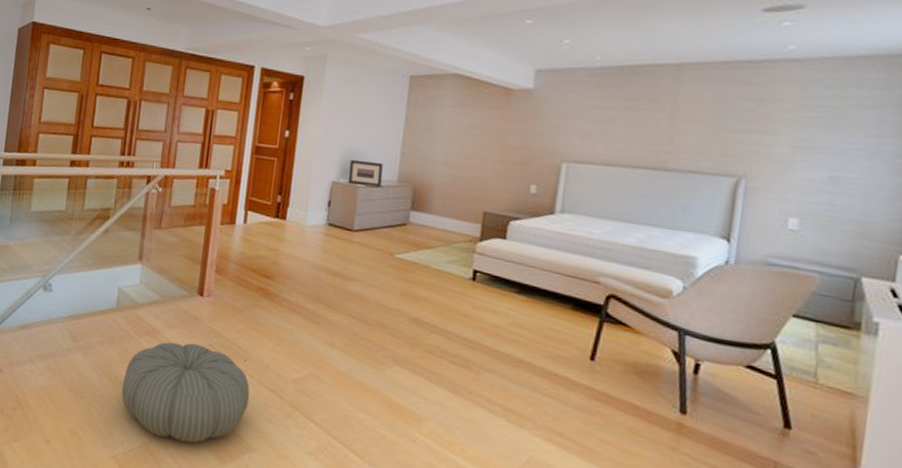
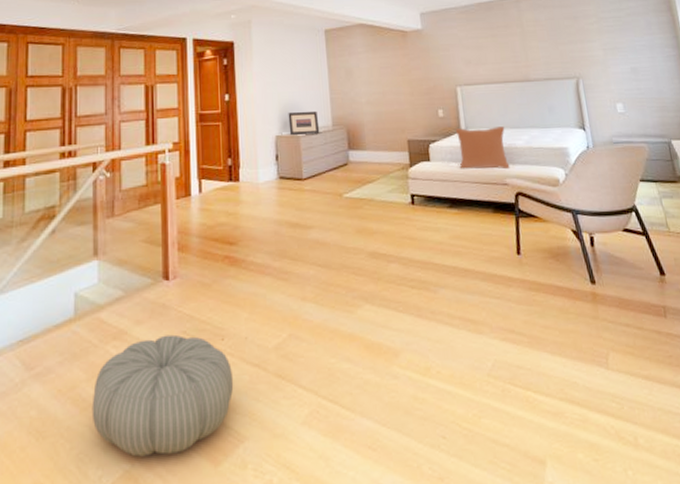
pillow: none [541,209,615,267] -> present [455,126,510,170]

